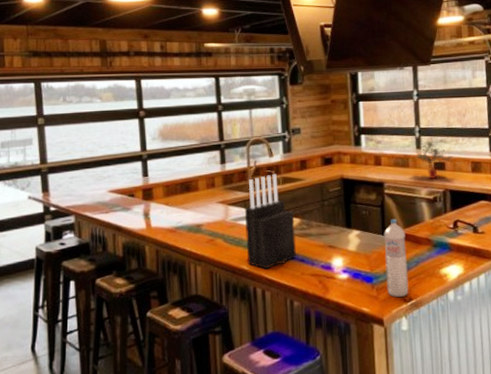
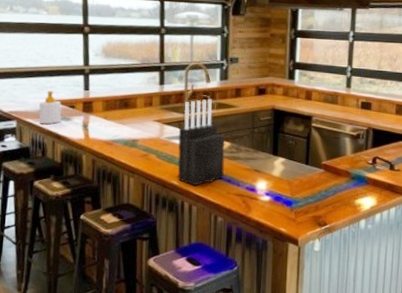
soap bottle: none [97,181,121,217] -> present [39,91,62,125]
water bottle: present [383,219,409,298] -> none [304,150,327,222]
potted plant: present [413,141,455,180] -> none [343,81,381,118]

